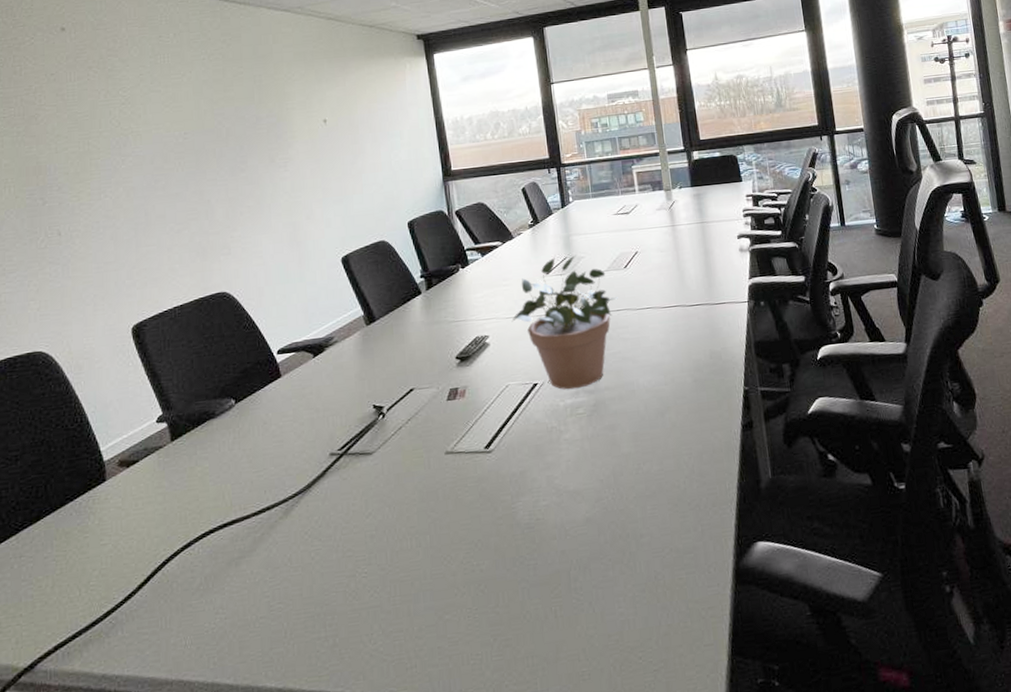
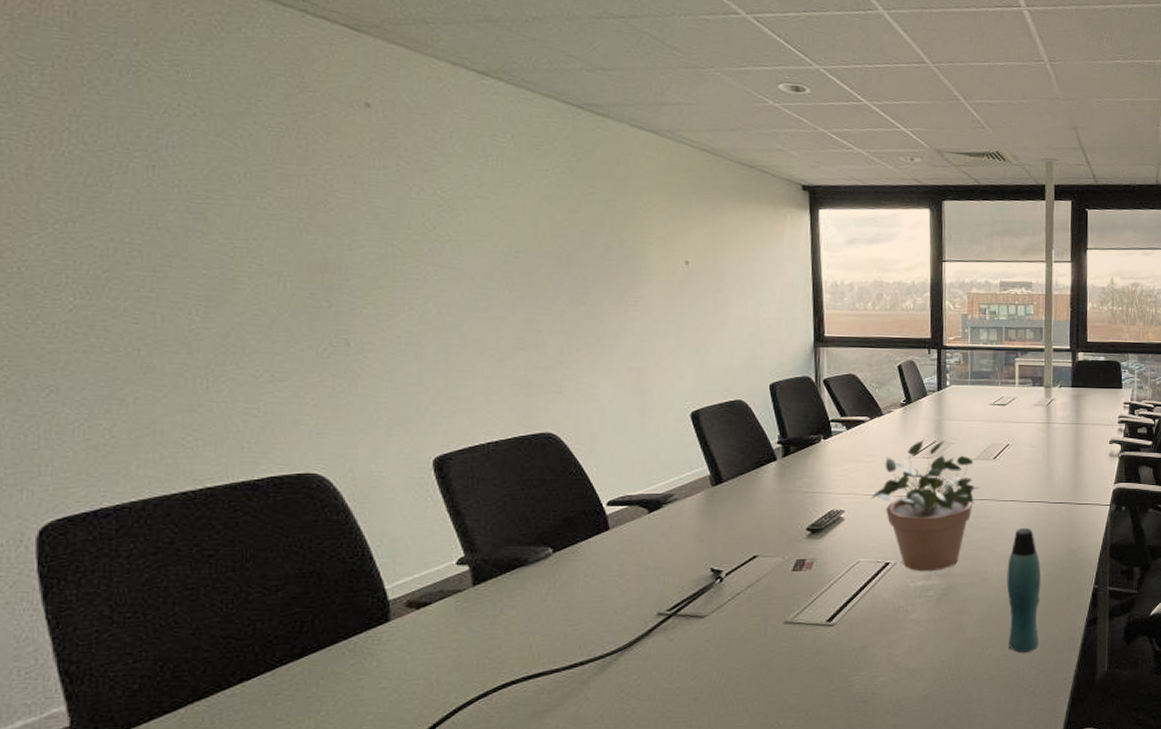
bottle: none [652,334,697,465] -> present [1006,527,1041,653]

